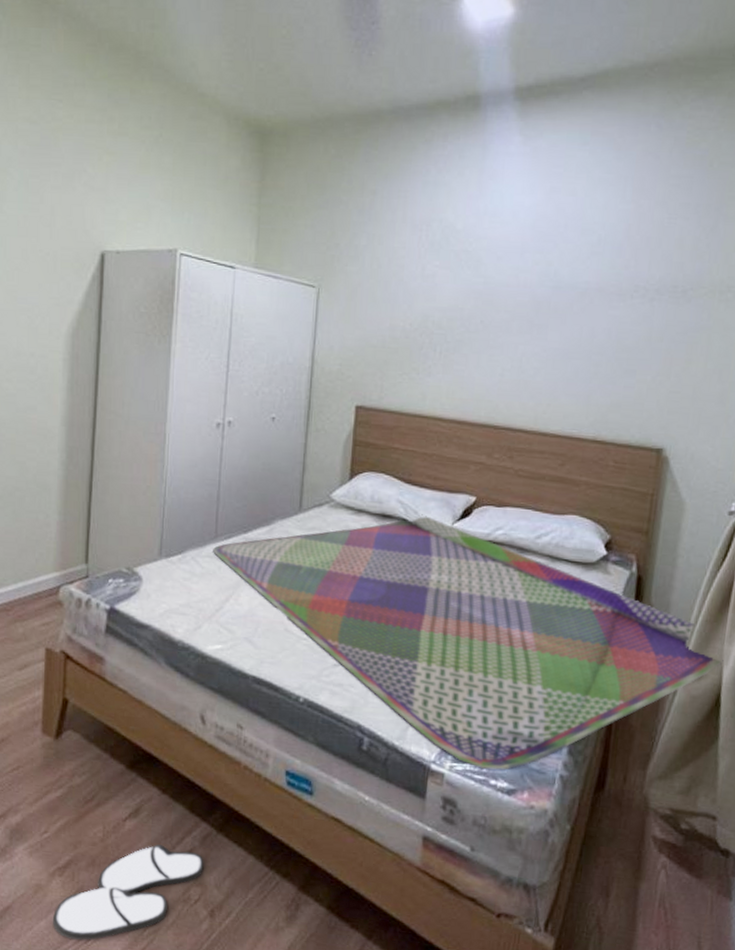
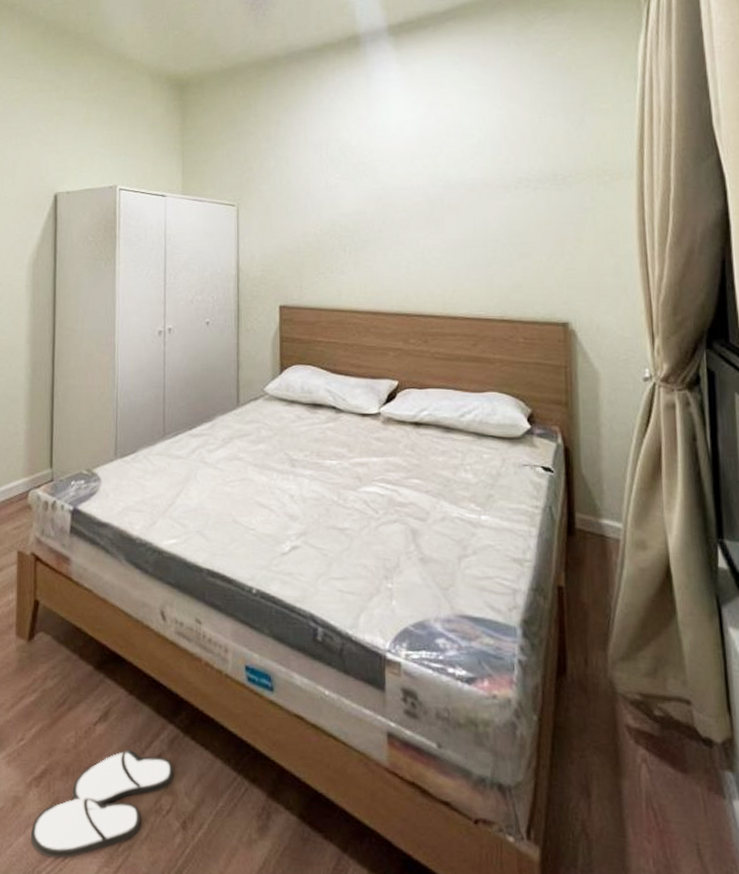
saddle blanket: present [213,514,724,770] -> none [162,401,666,657]

